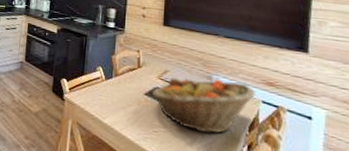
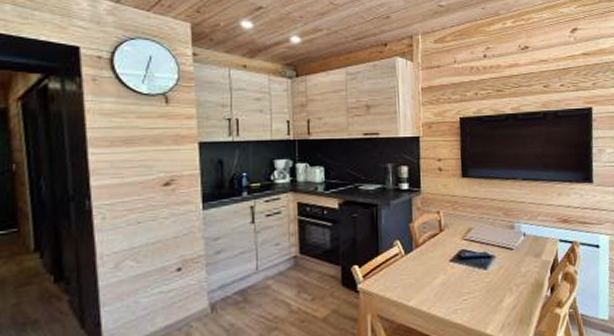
fruit basket: present [152,77,255,134] -> none [458,225,554,288]

